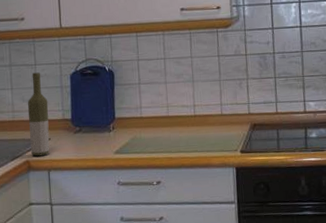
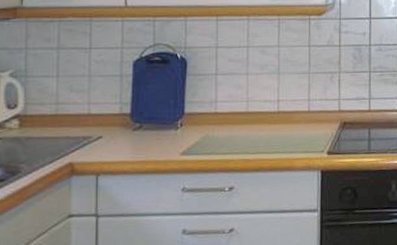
bottle: present [27,72,50,157] -> none [76,57,103,158]

